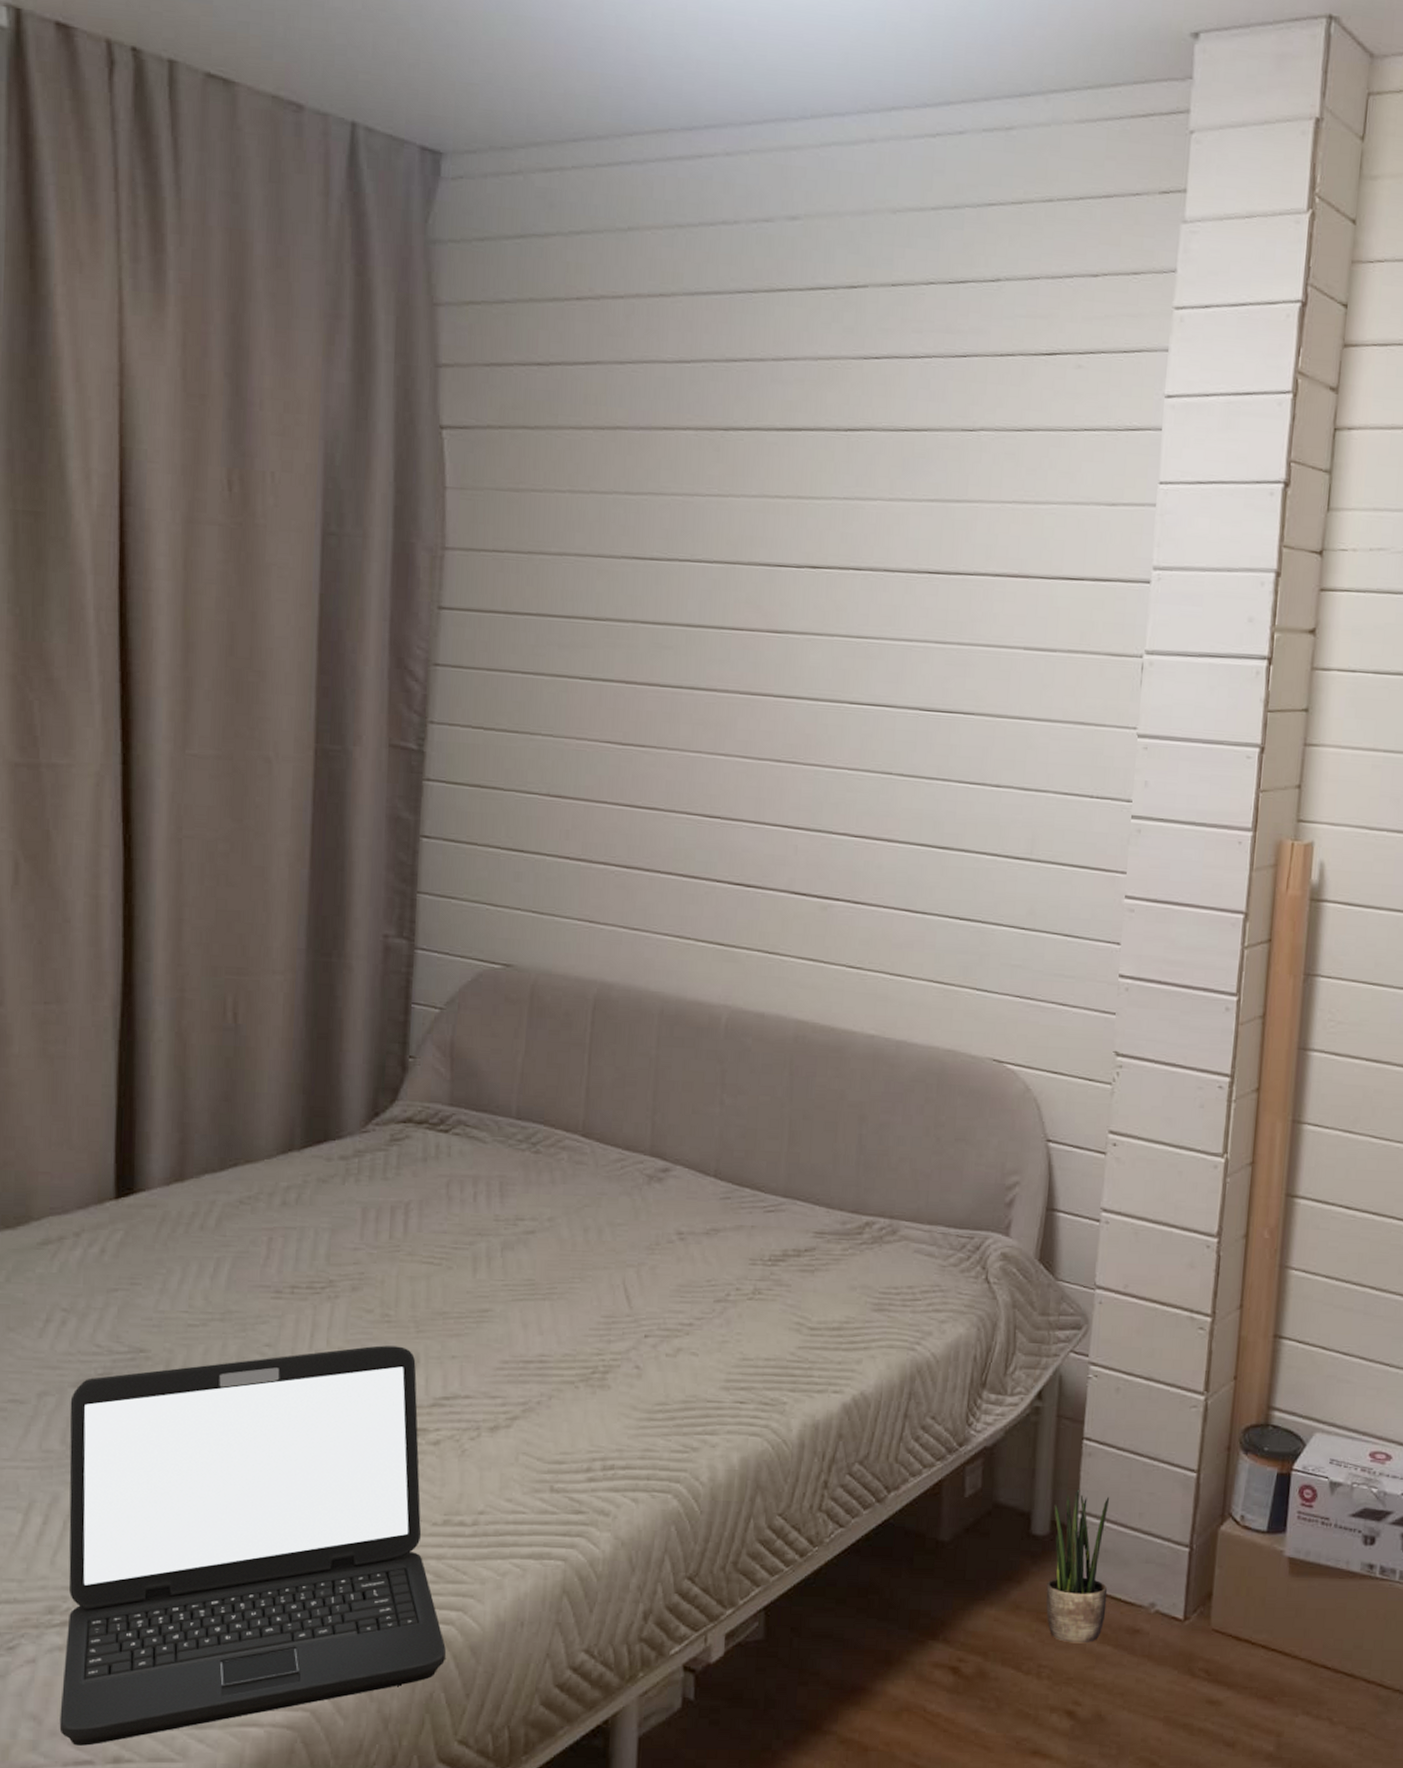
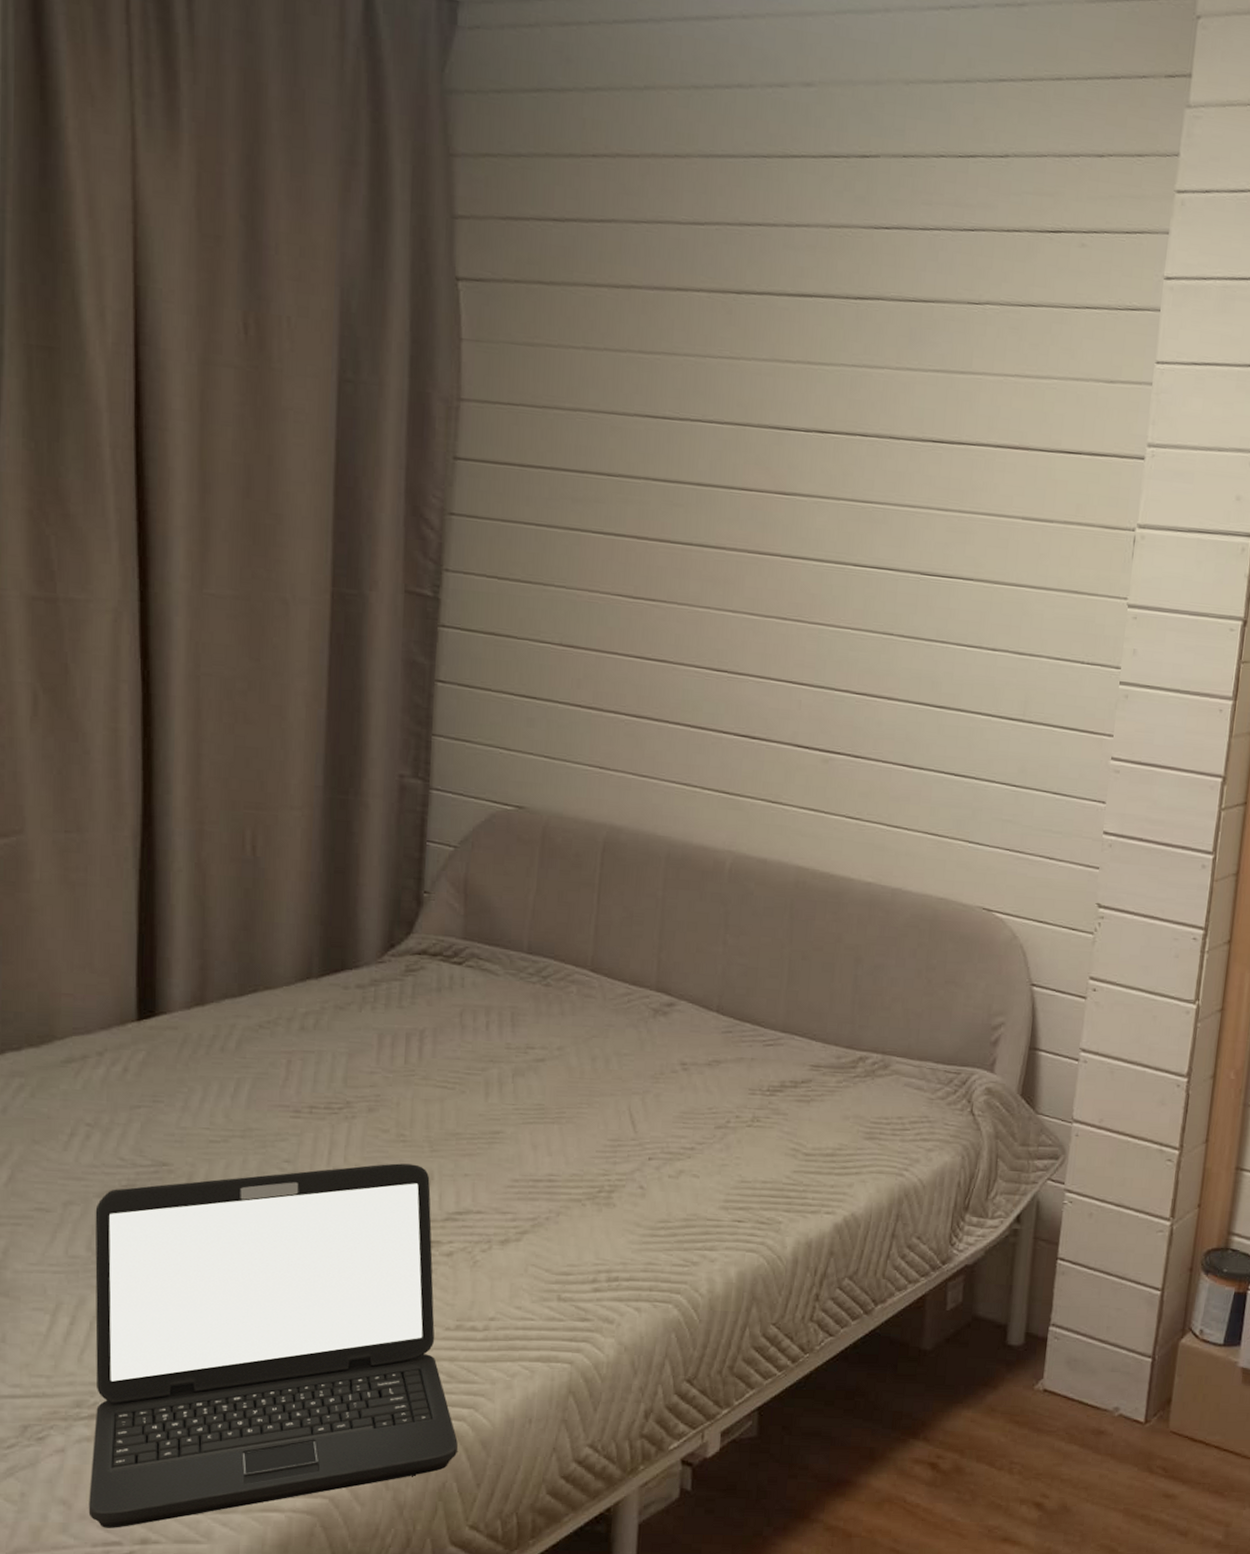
potted plant: present [1046,1489,1110,1644] -> none [1019,1304,1081,1443]

